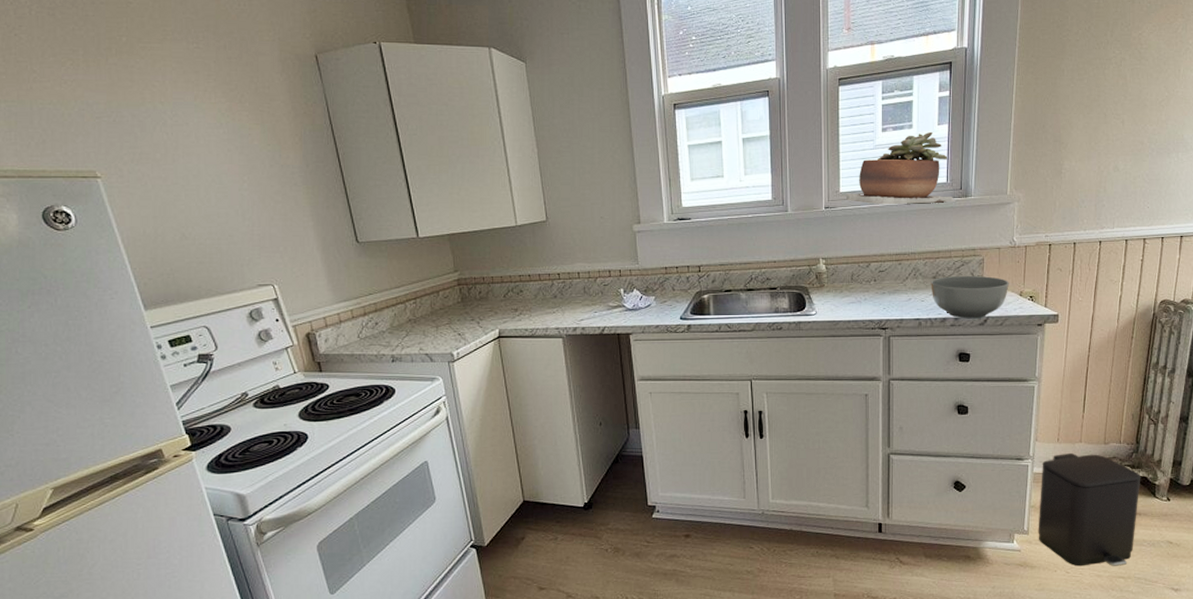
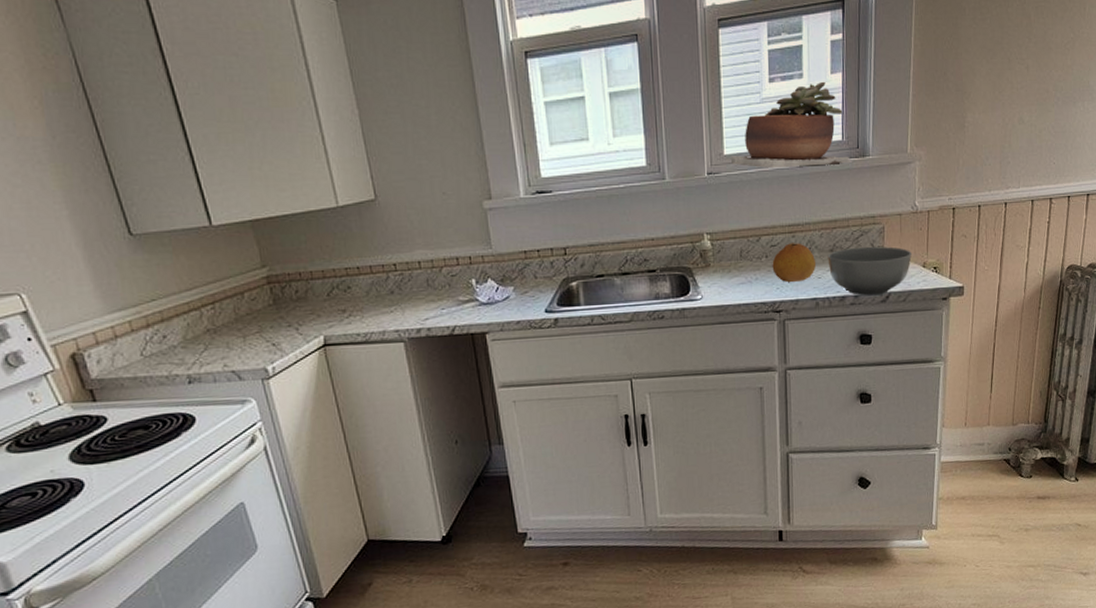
fruit: none [880,269,920,304] -> present [772,243,817,283]
pedal bin: present [1038,452,1141,567] -> none [946,437,1050,559]

